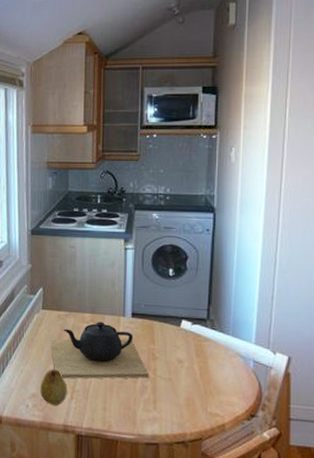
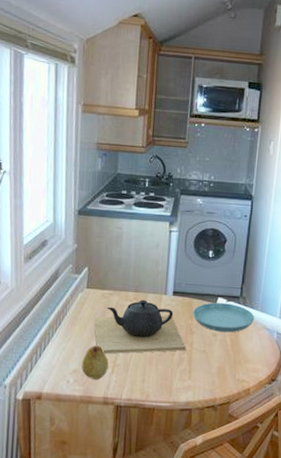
saucer: none [154,325,226,360] -> present [193,303,255,333]

